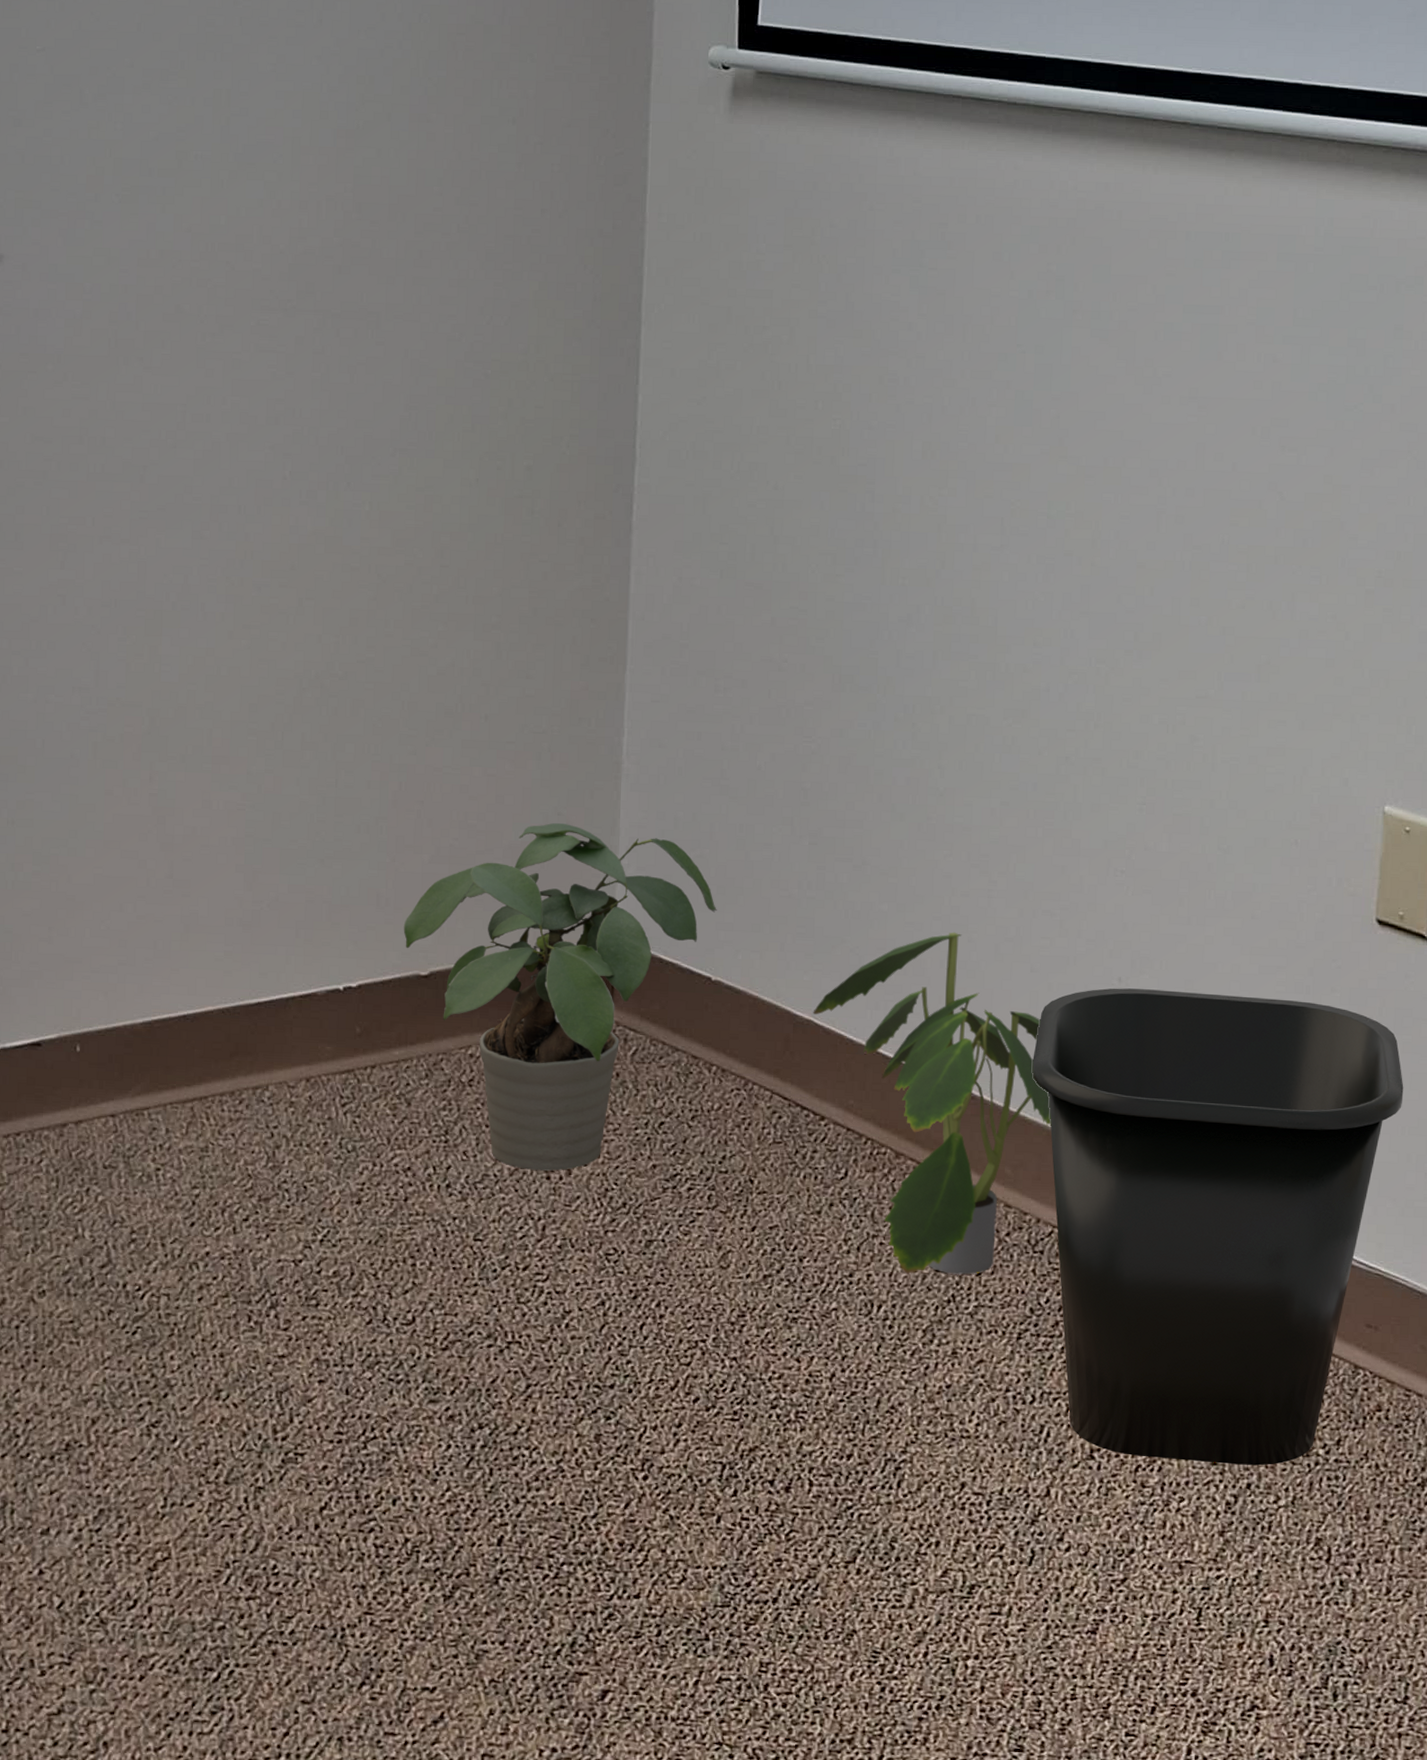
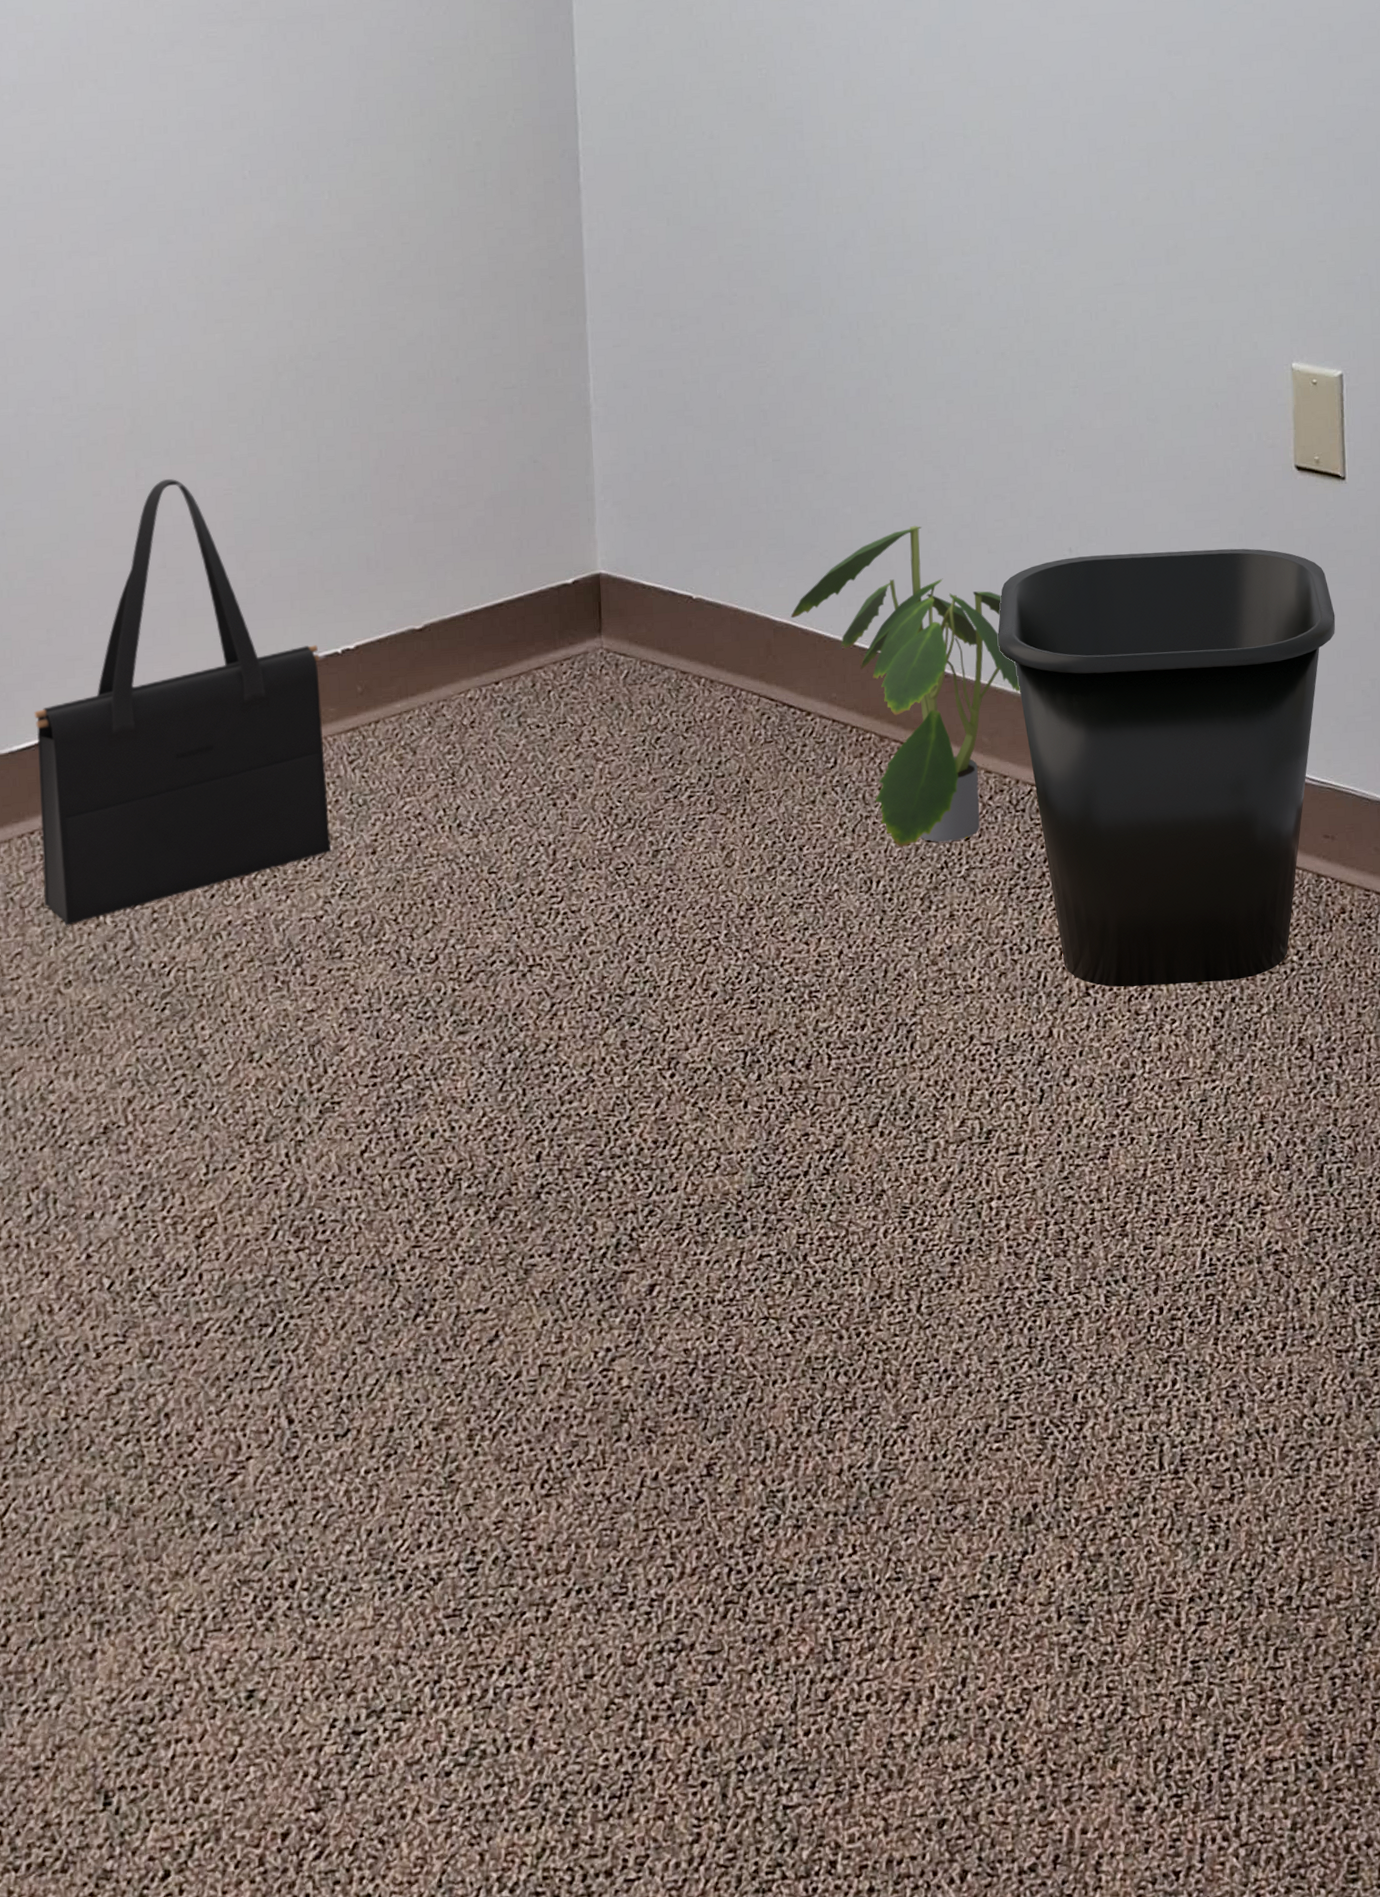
tote bag: none [24,785,320,1235] -> present [34,478,332,927]
potted plant: present [403,823,717,1171] -> none [395,470,692,800]

